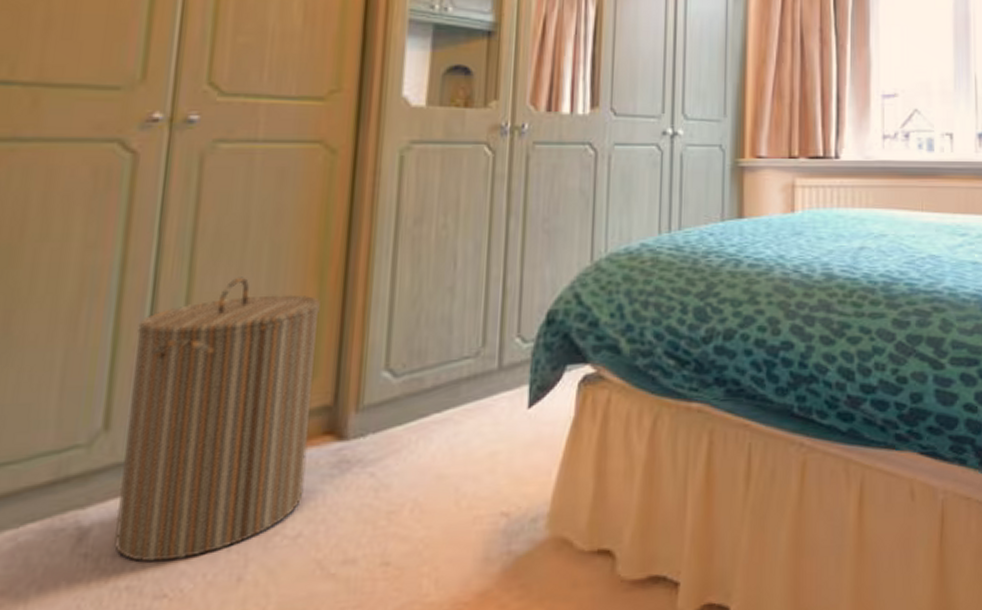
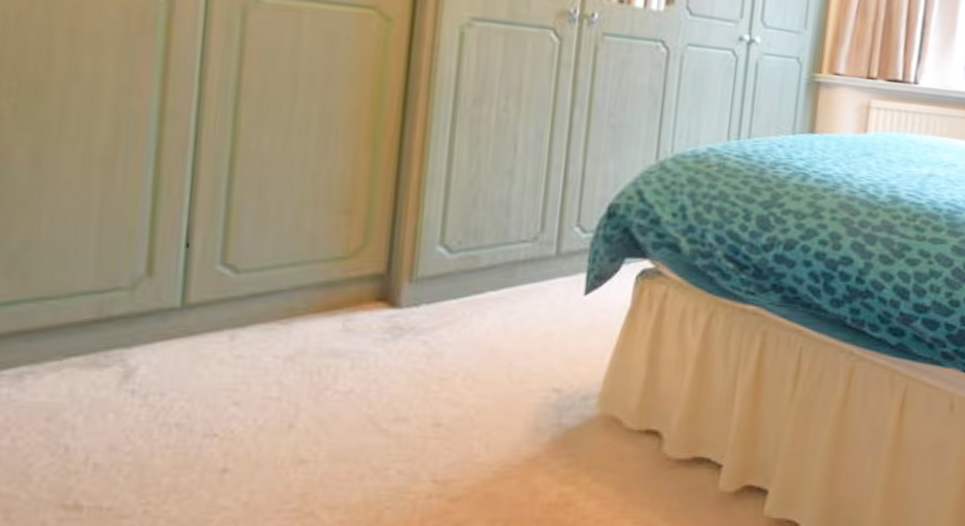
laundry hamper: present [113,277,320,563] -> none [161,138,373,404]

